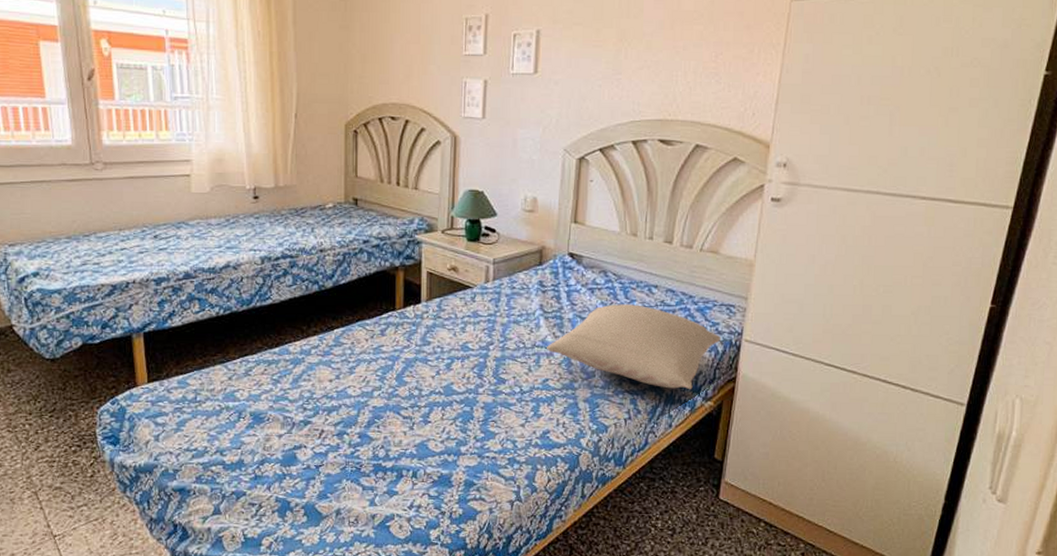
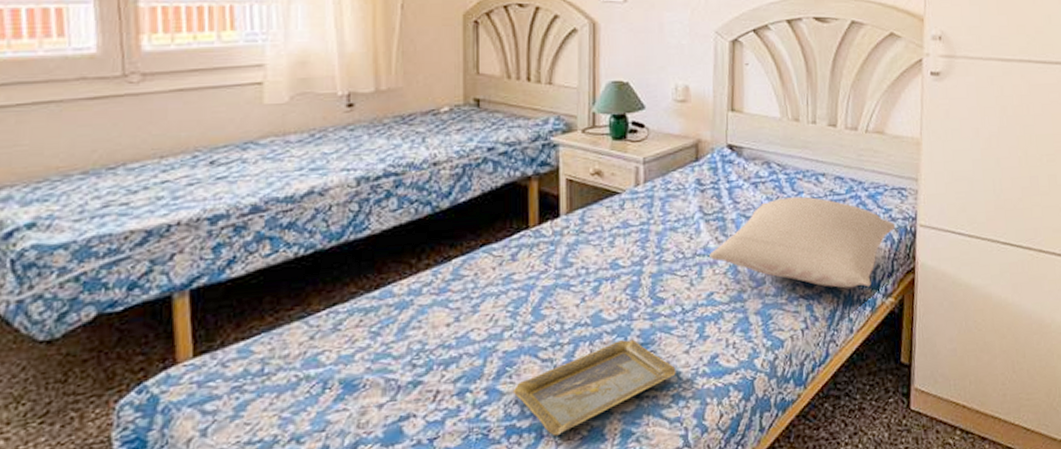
tray: none [380,409,513,477] -> present [512,339,676,436]

